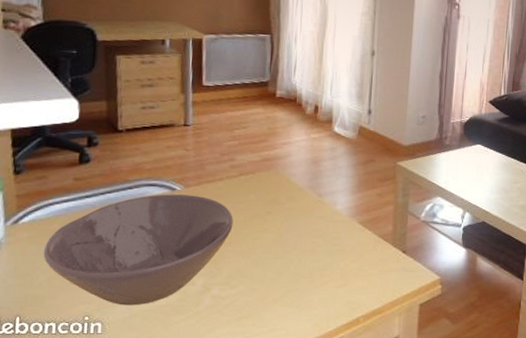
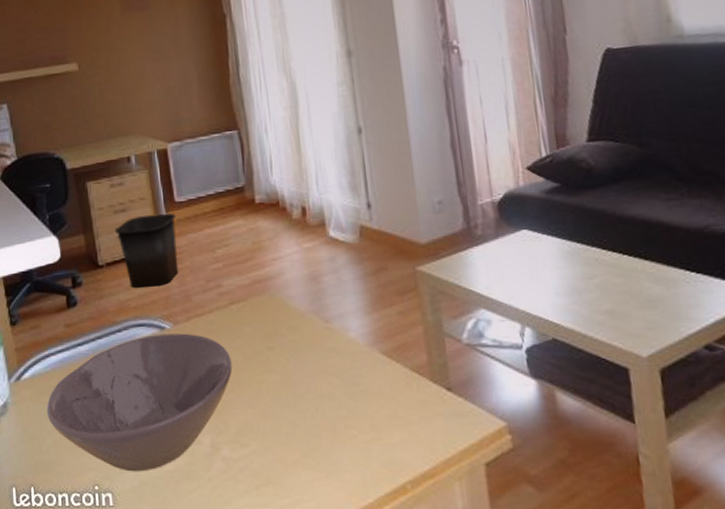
waste bin: none [138,93,201,154] -> present [114,212,179,288]

